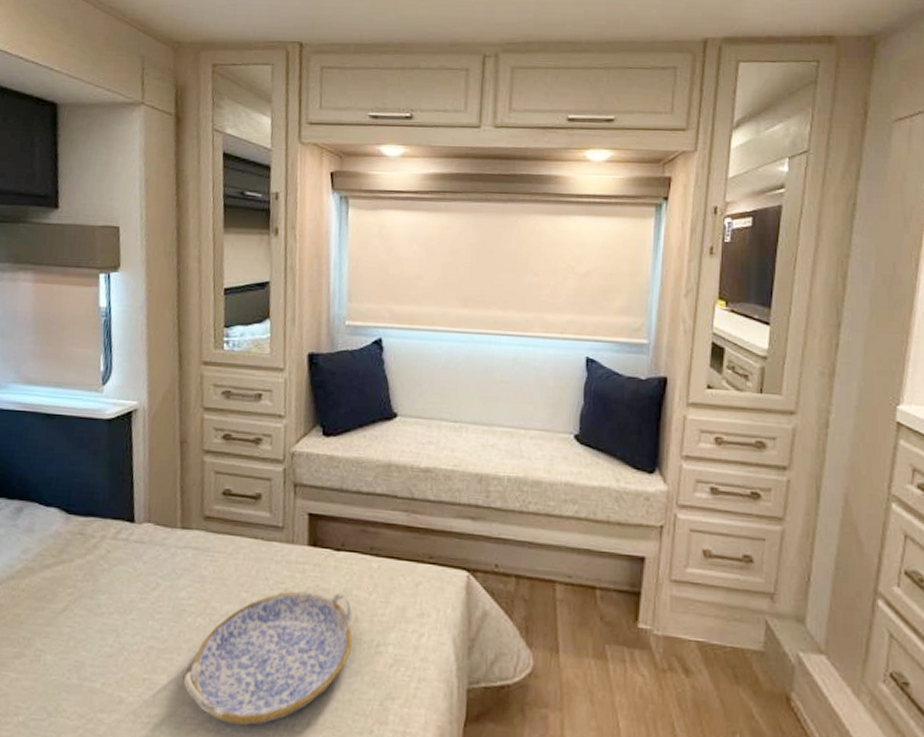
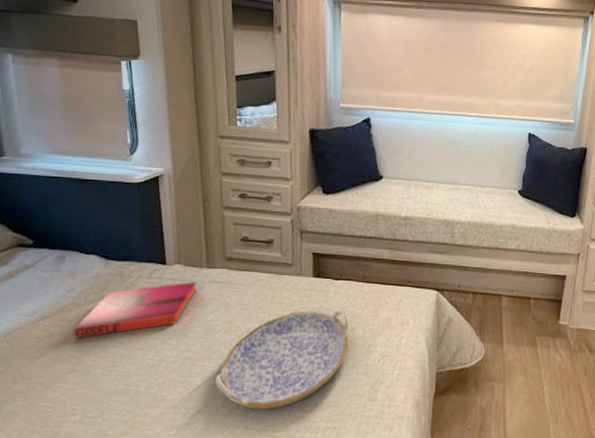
hardback book: none [24,546,169,614] -> present [72,282,197,338]

